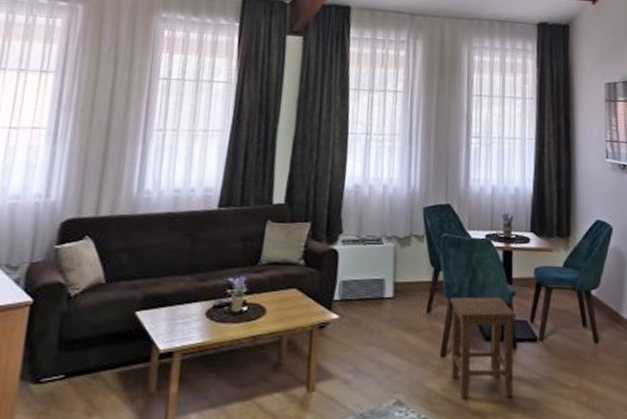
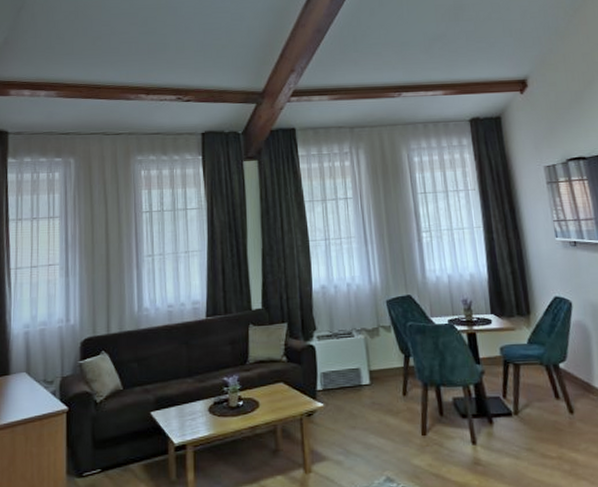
stool: present [450,296,517,399] -> none [423,377,496,473]

